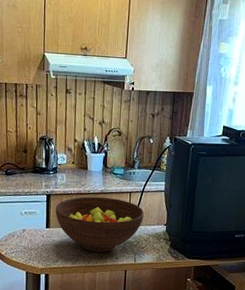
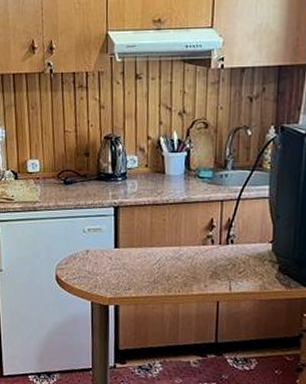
fruit bowl: present [55,196,144,252] -> none [125,207,241,278]

